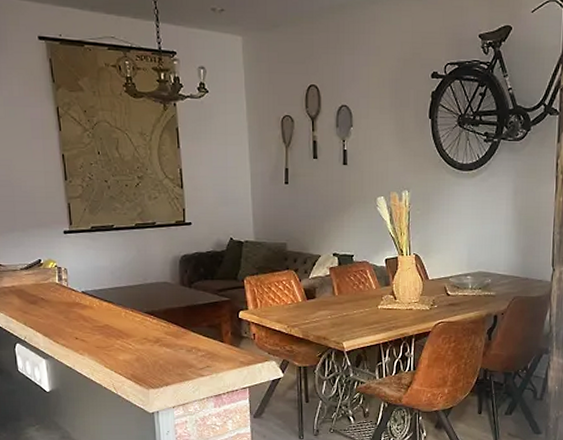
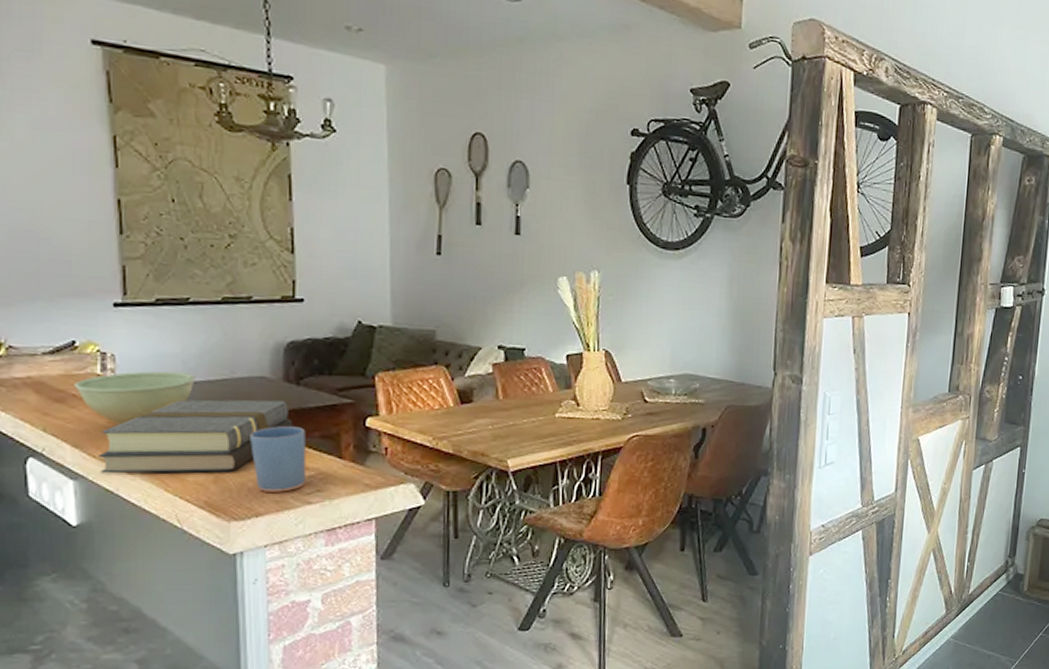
bowl: none [42,279,121,320] -> present [74,371,196,426]
book: none [60,299,189,355] -> present [98,399,294,474]
mug: none [159,319,199,368] -> present [250,426,307,492]

